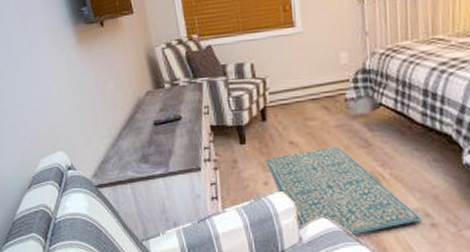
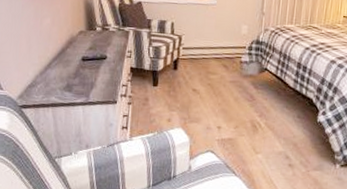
rug: present [265,146,423,235] -> none [171,97,284,168]

